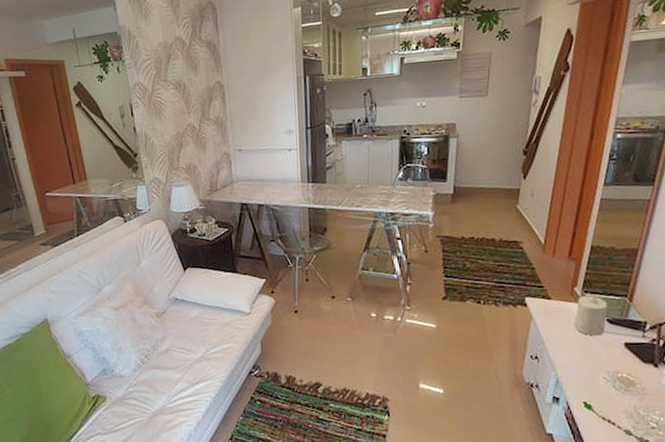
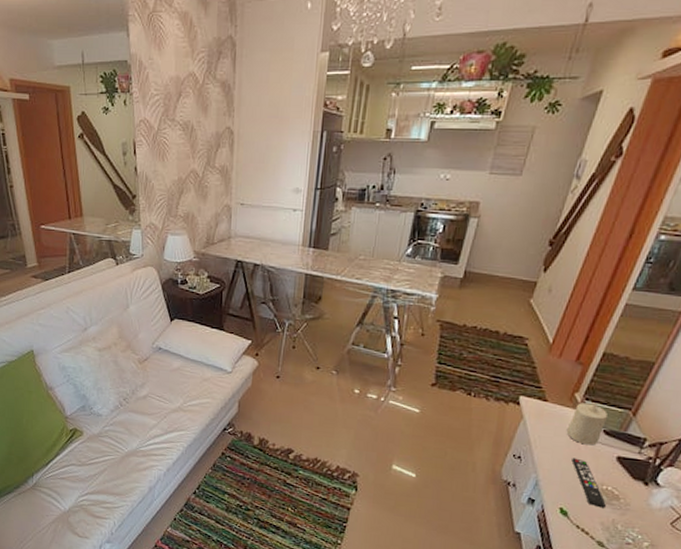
remote control: none [584,350,625,396] -> present [571,457,606,508]

